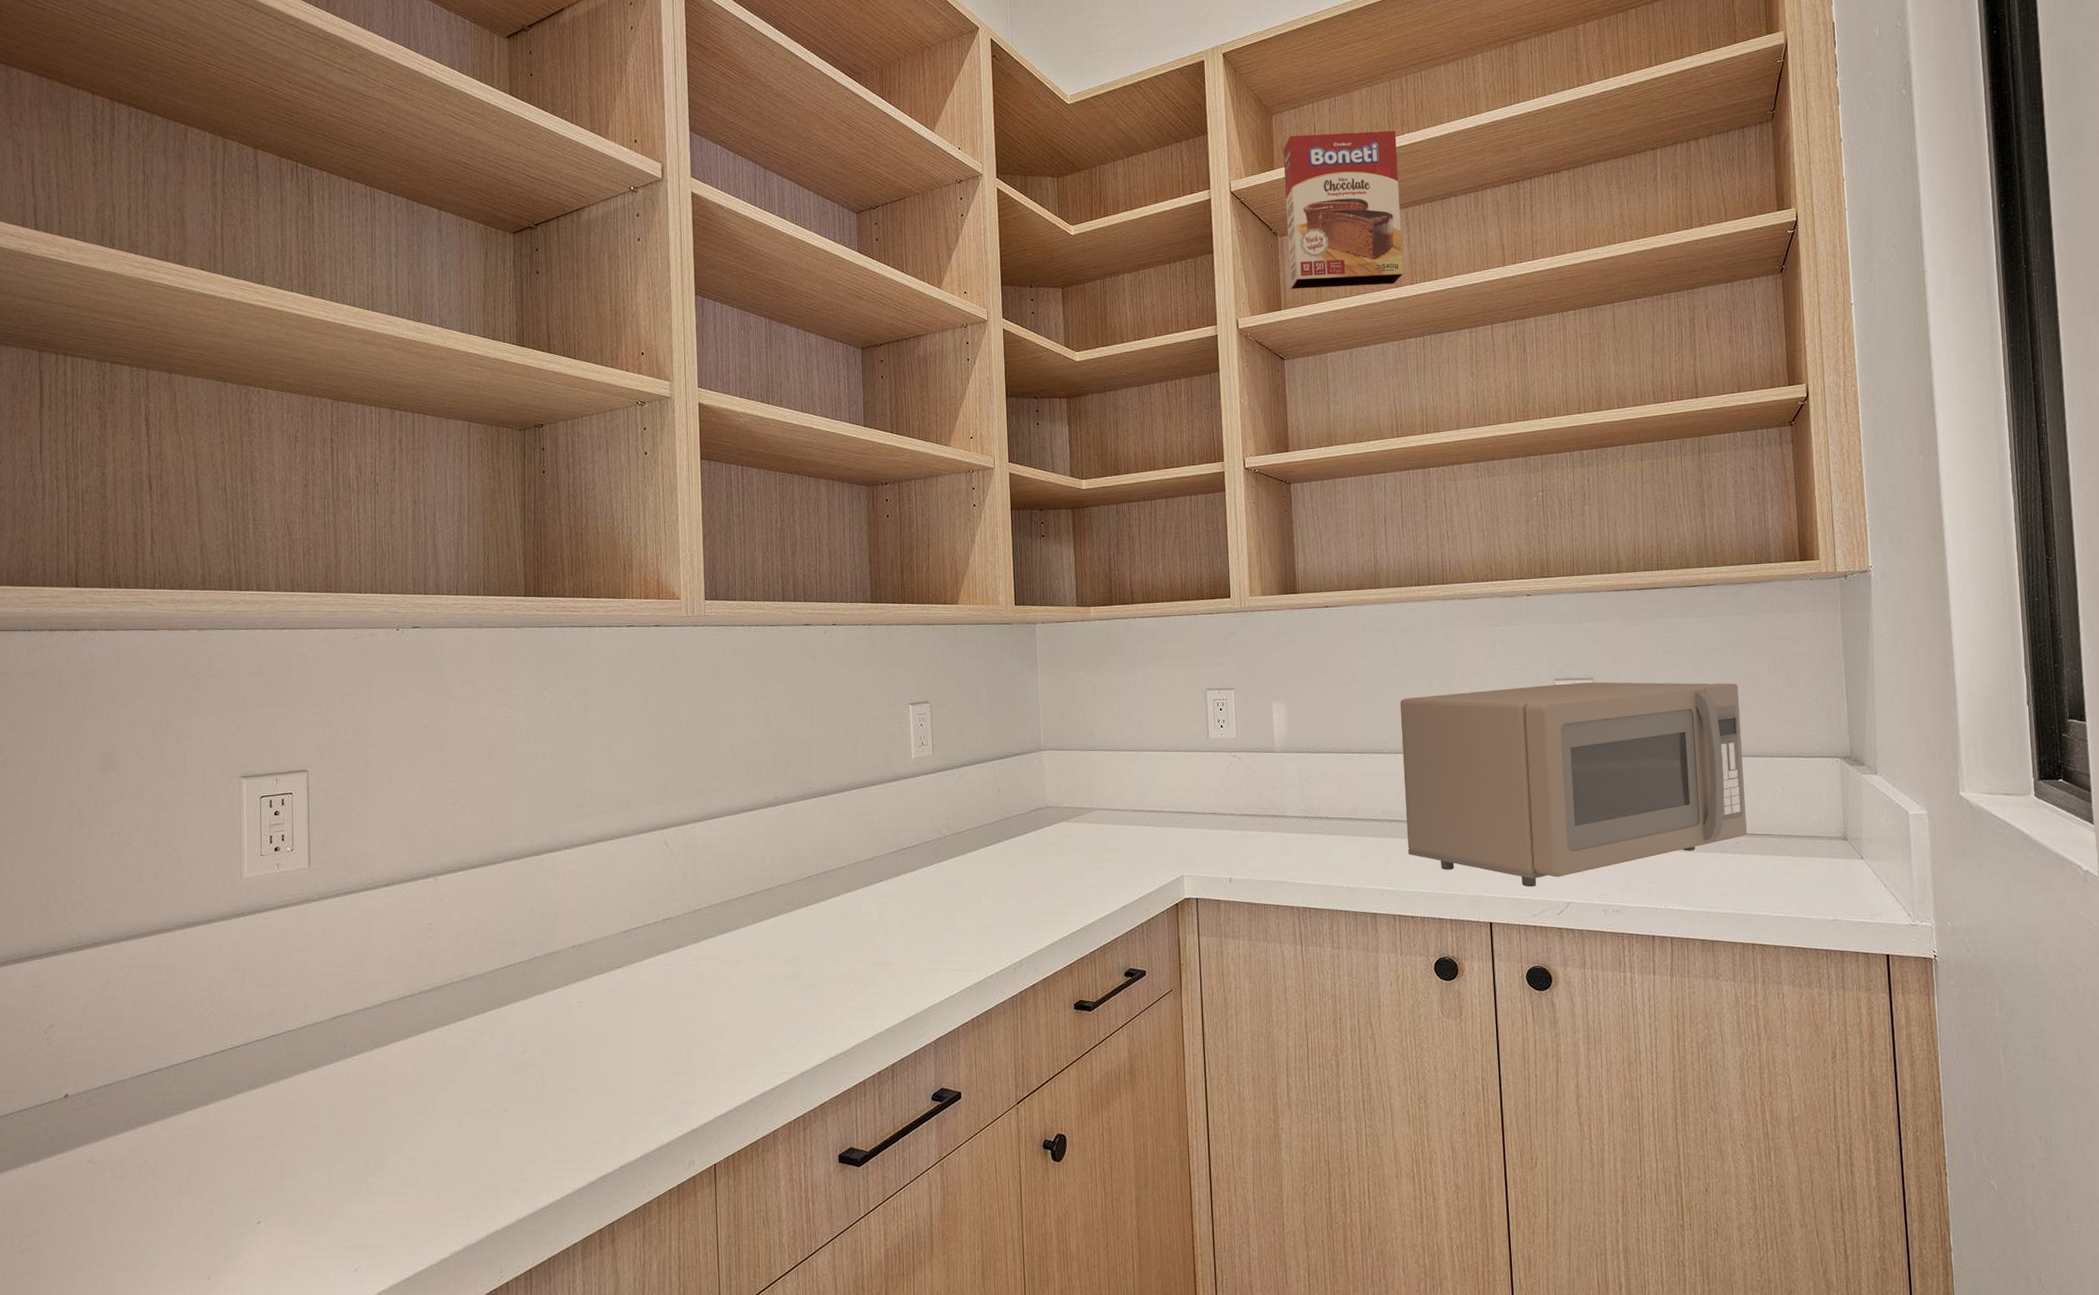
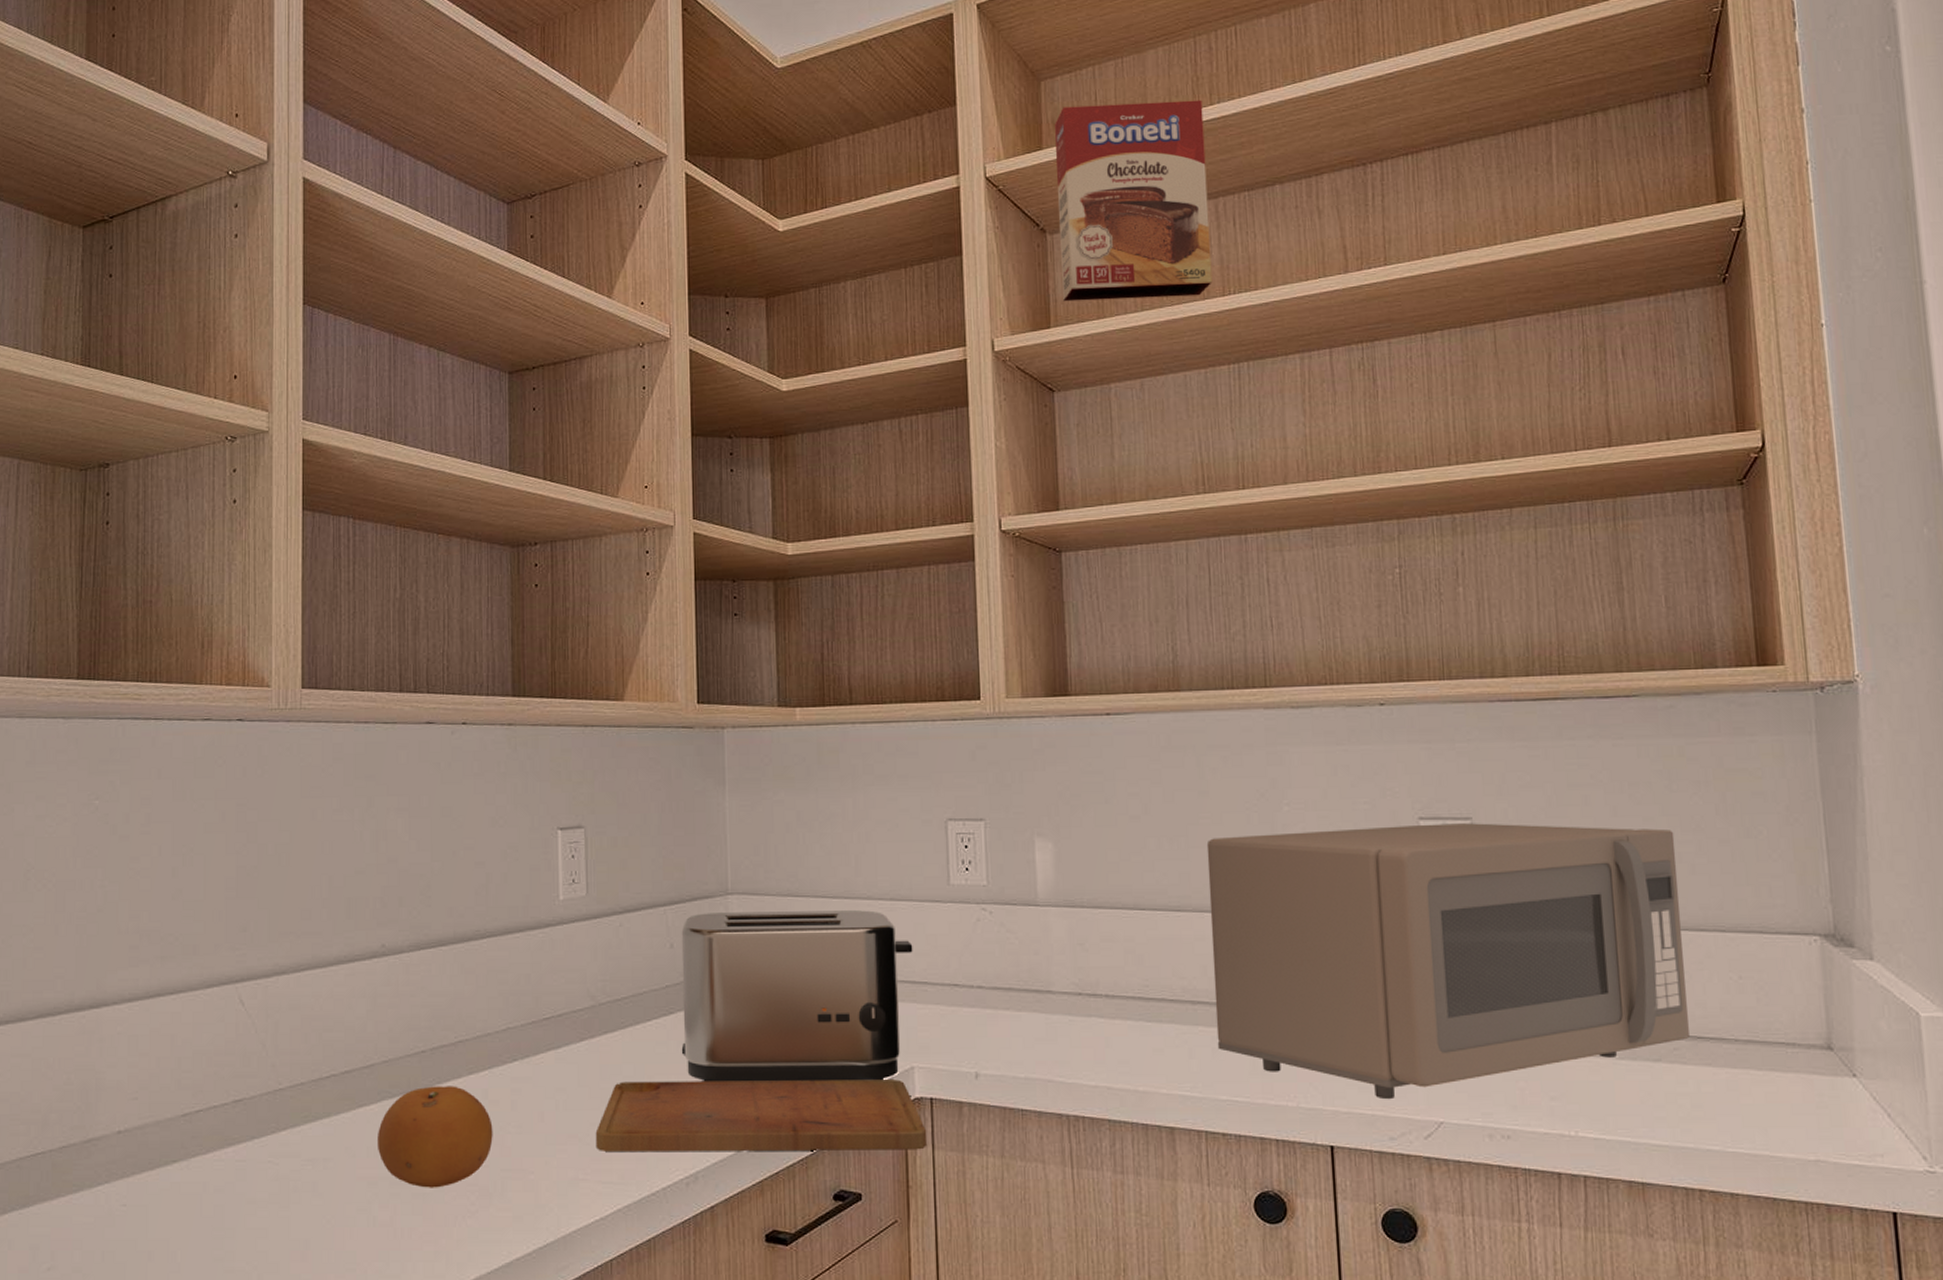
fruit: none [776,902,866,980] -> present [376,1086,493,1188]
cutting board: none [944,885,1194,947] -> present [595,1079,928,1151]
toaster: none [1006,759,1182,893] -> present [681,910,913,1082]

